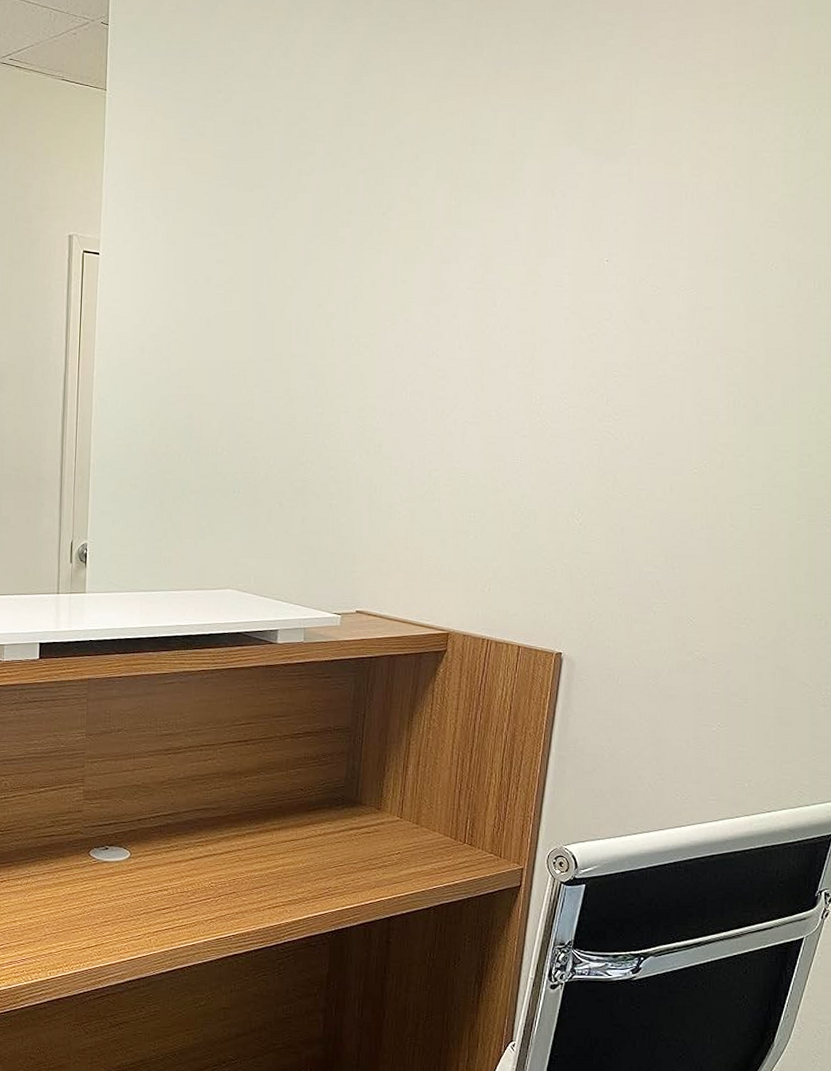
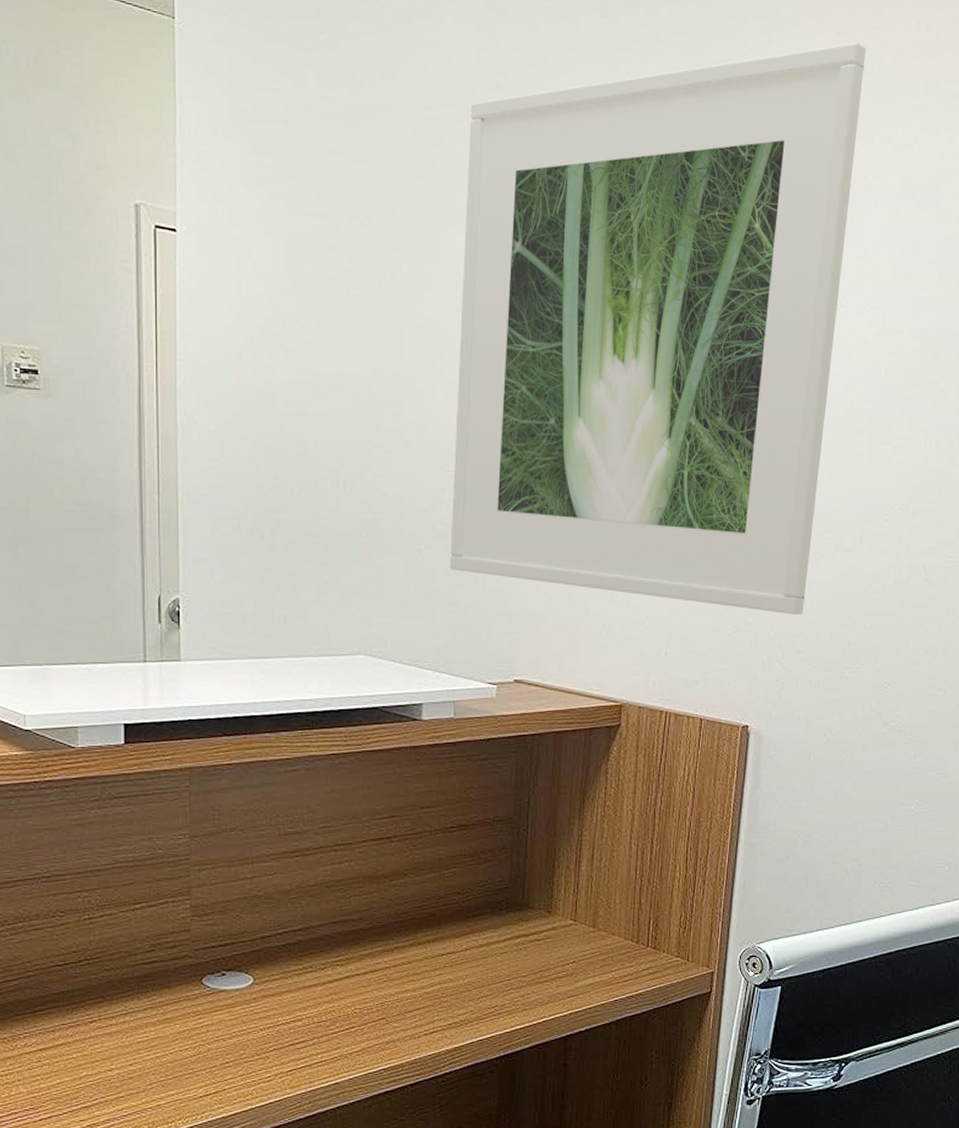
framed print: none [305,63,686,557] -> present [449,42,867,615]

